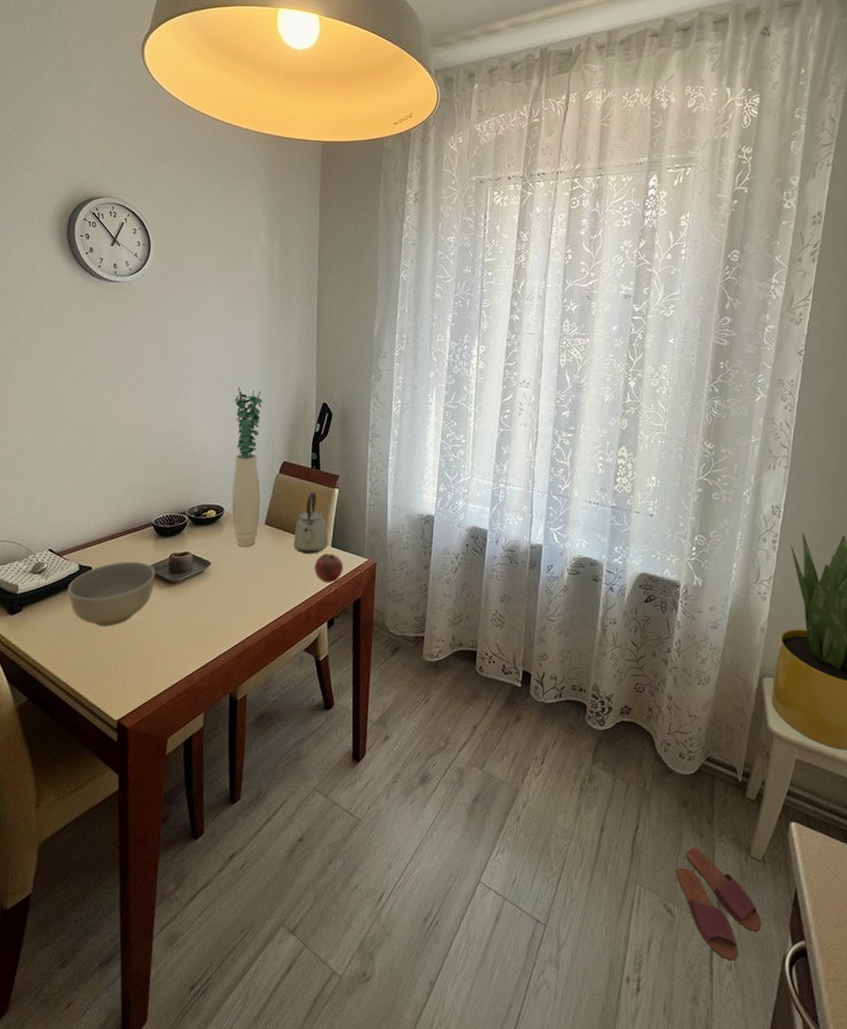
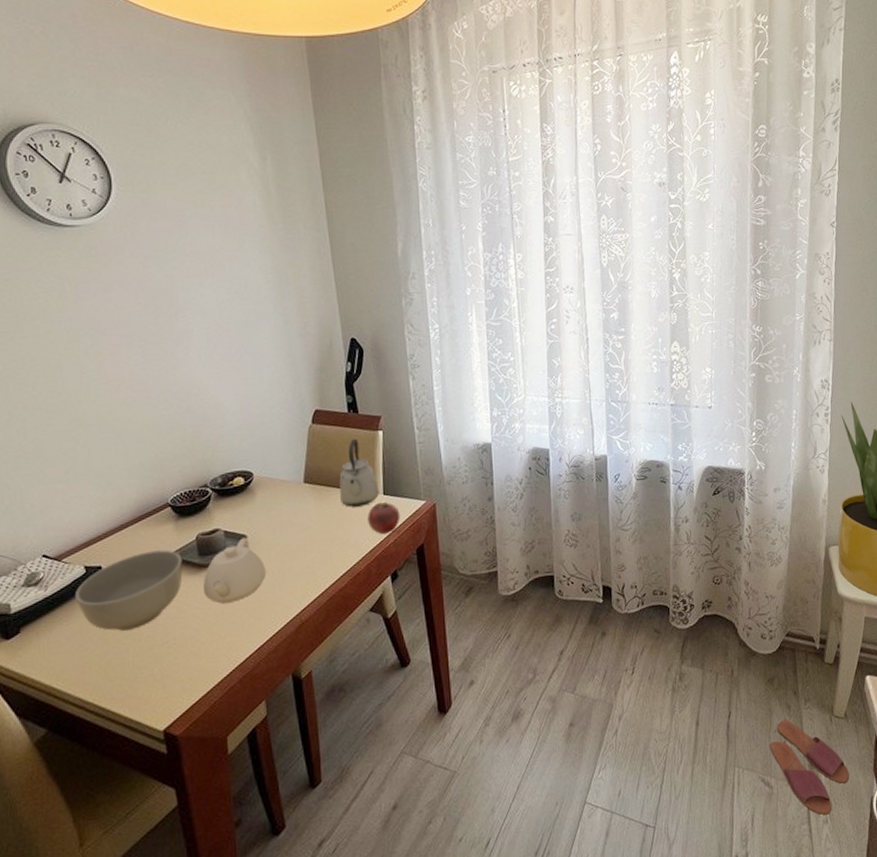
teapot: none [168,564,223,619] -> present [203,537,267,604]
vase: present [231,387,262,548] -> none [246,333,298,513]

